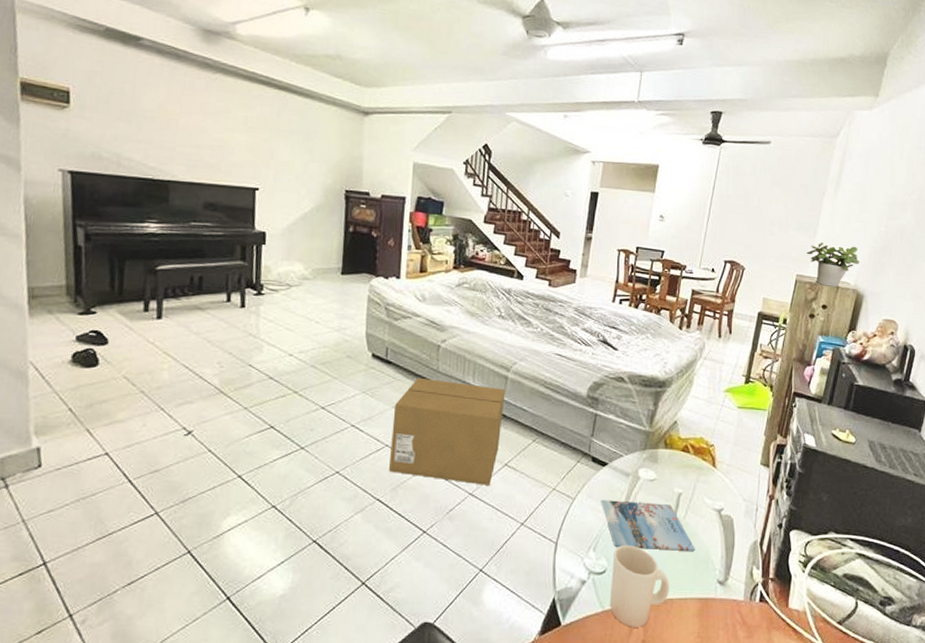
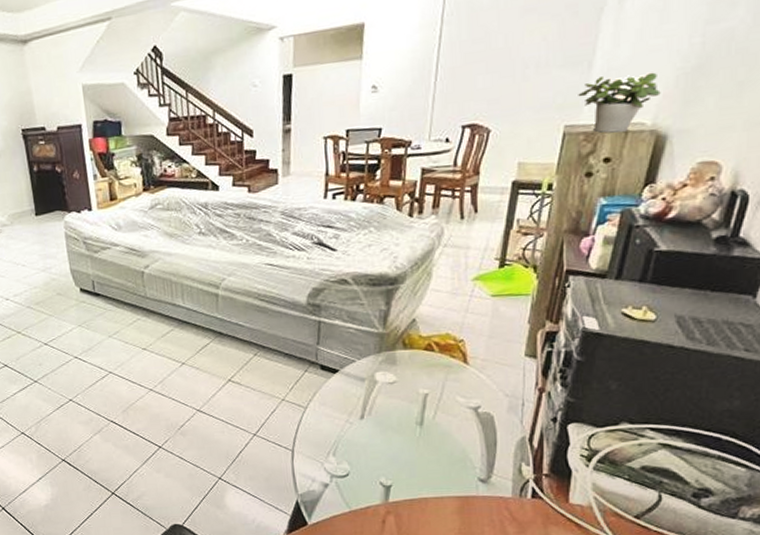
box: present [389,377,506,485] -> none [110,305,220,401]
magazine: present [601,500,695,552] -> none [335,405,449,452]
mug: present [609,545,669,628] -> none [355,448,422,525]

